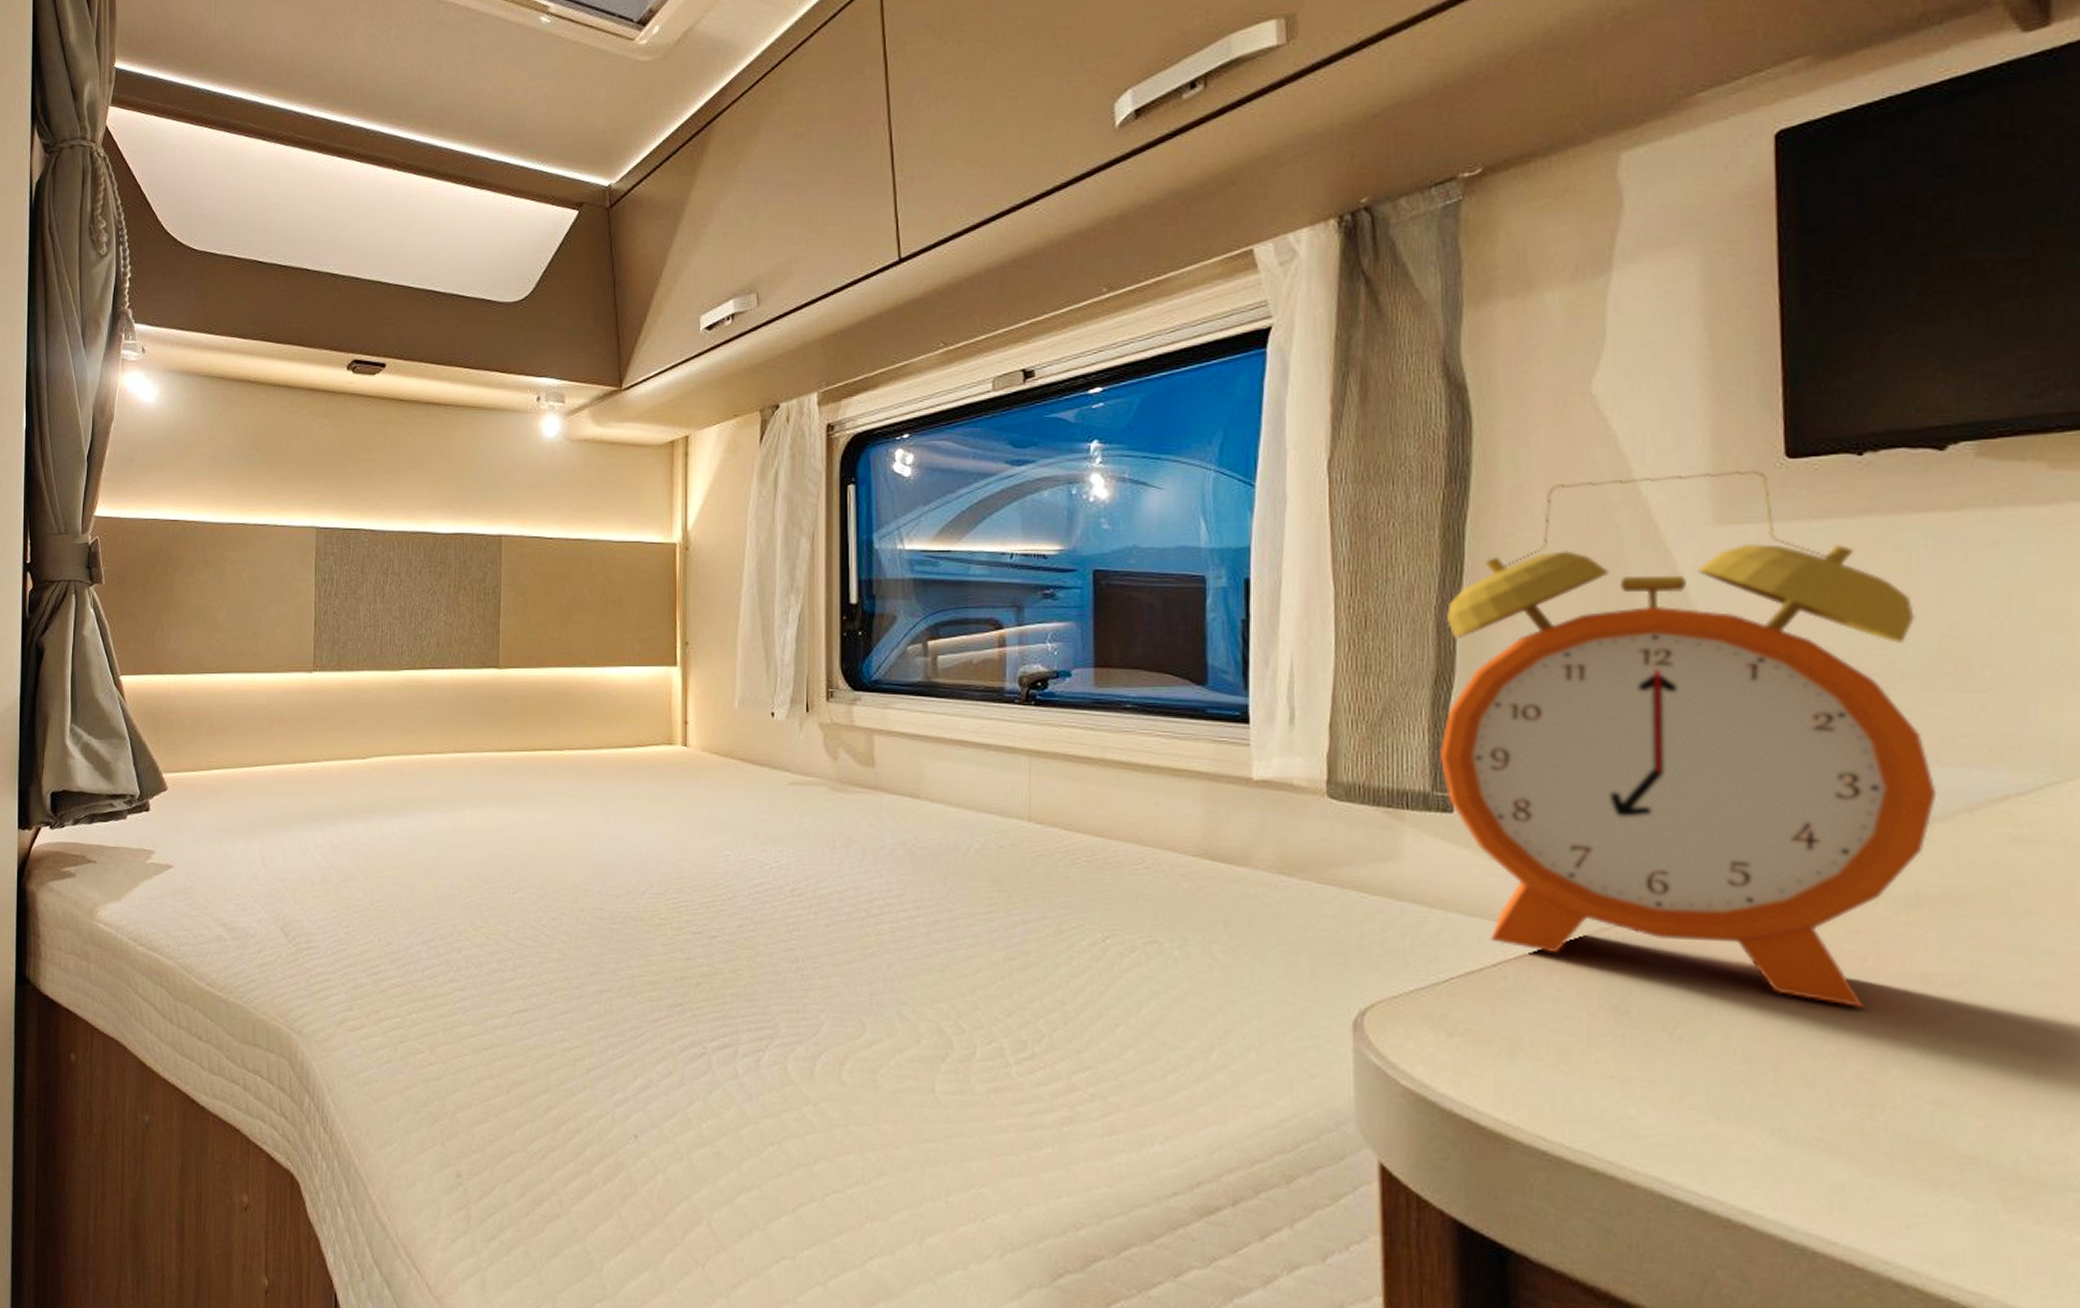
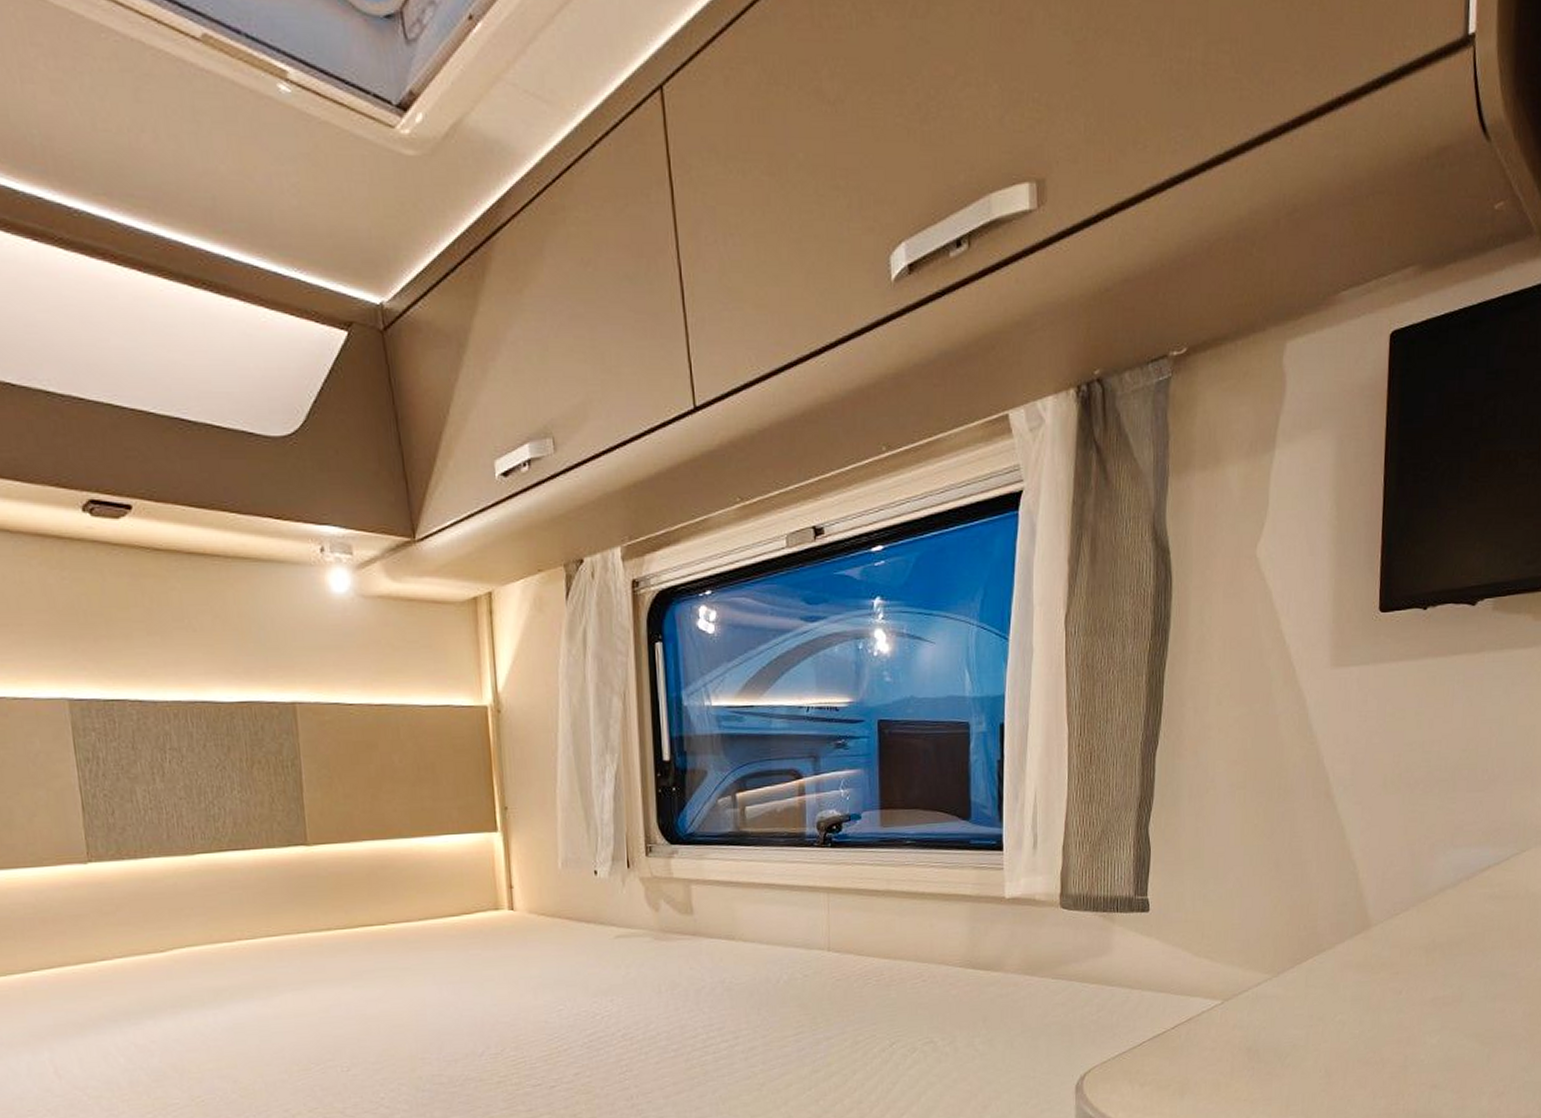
alarm clock: present [1439,471,1937,1008] -> none [1140,623,1451,1028]

